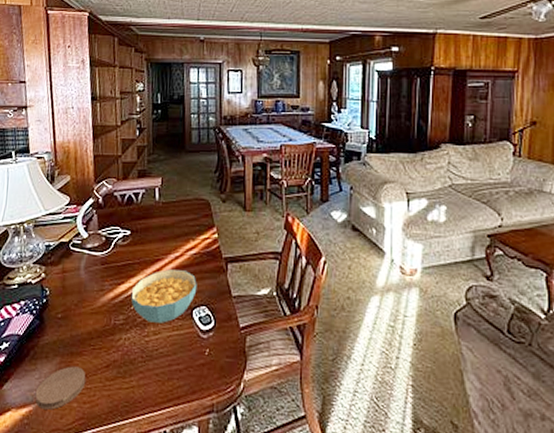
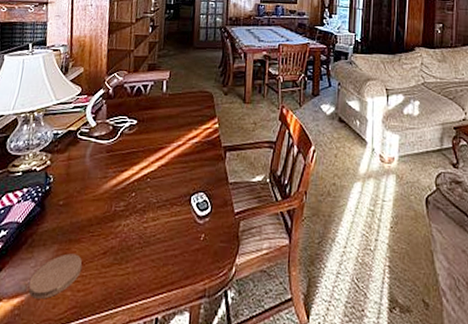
cereal bowl: present [131,269,197,323] -> none [132,157,197,209]

